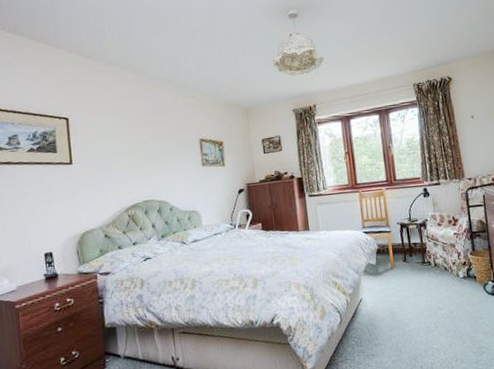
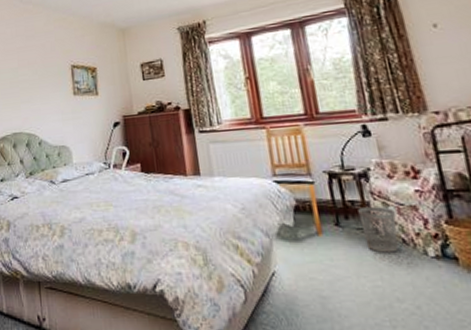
wastebasket: none [418,246,442,278] -> present [357,207,399,253]

